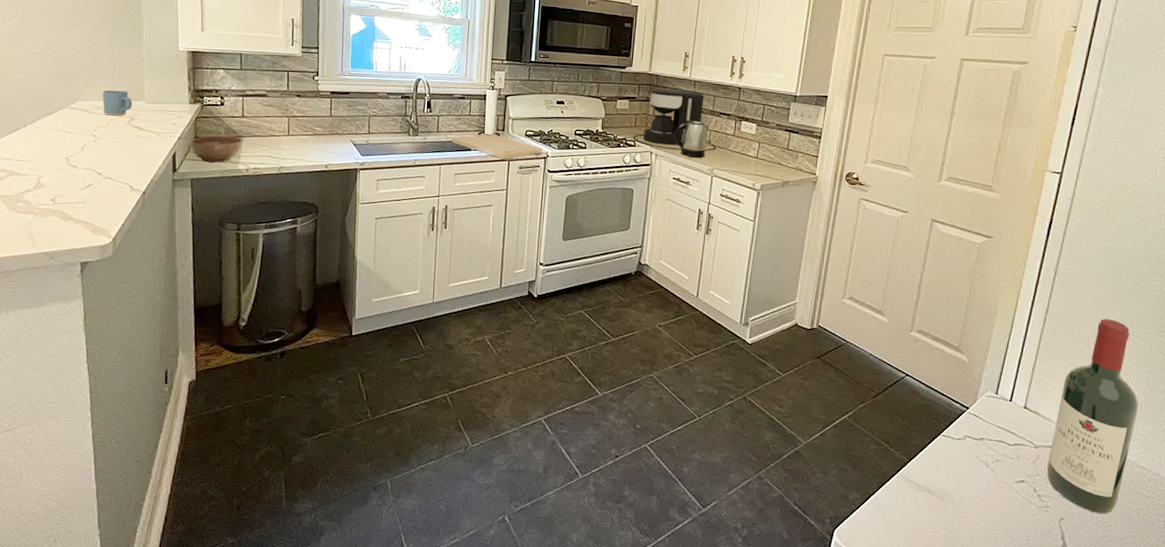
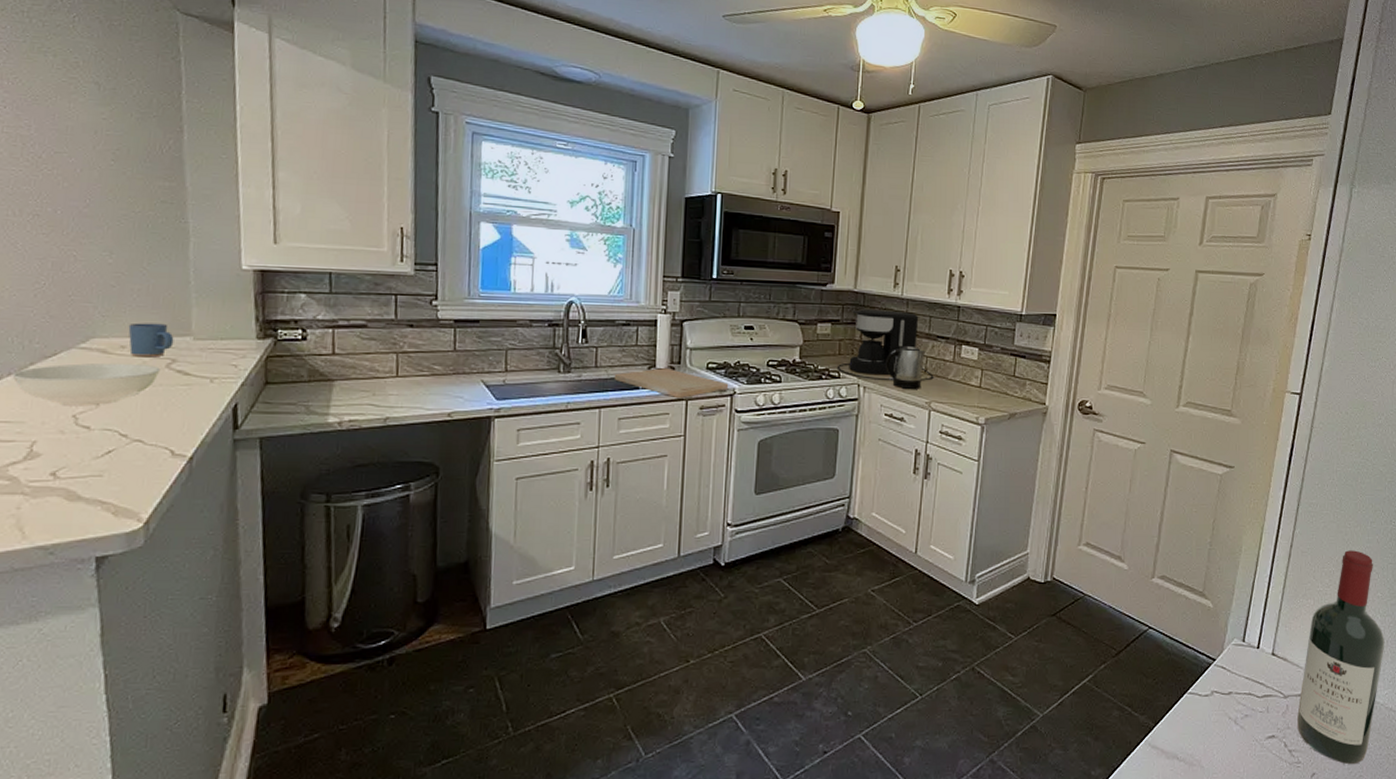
bowl: none [26,119,124,151] -> present [12,363,161,407]
bowl: present [190,135,243,163] -> none [258,380,334,415]

